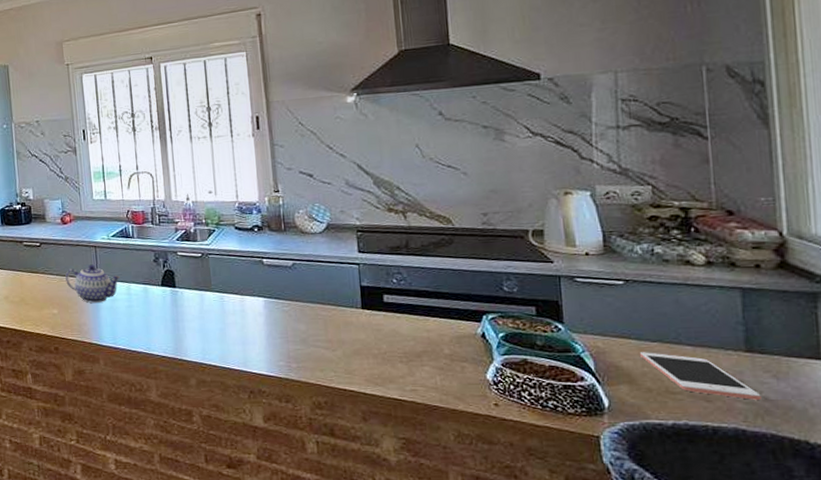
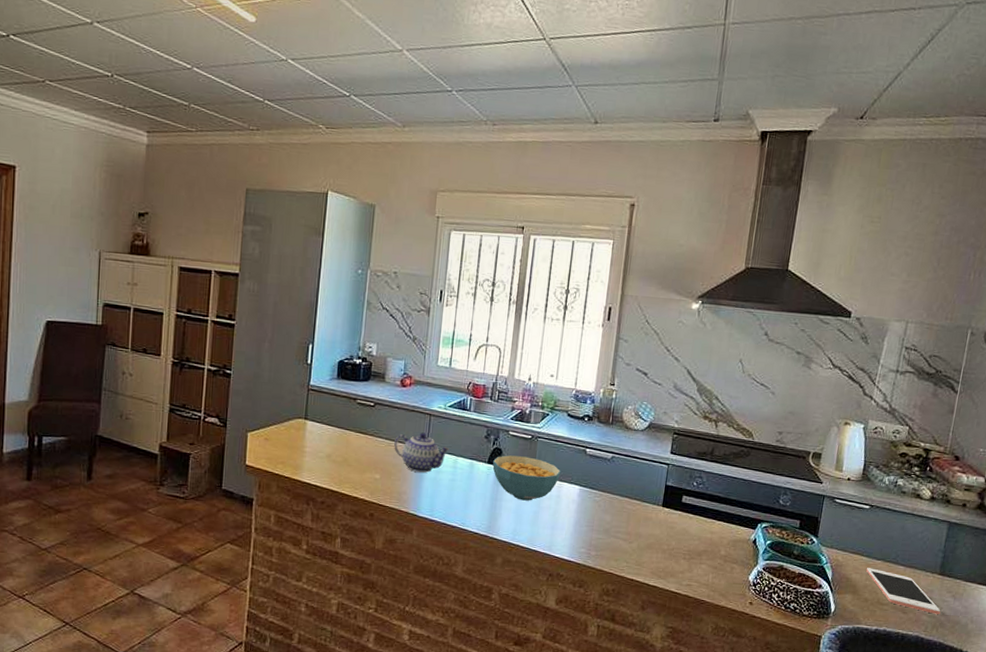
cereal bowl: none [167,275,240,319] -> present [492,455,561,501]

